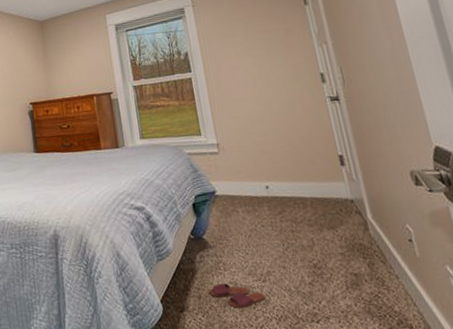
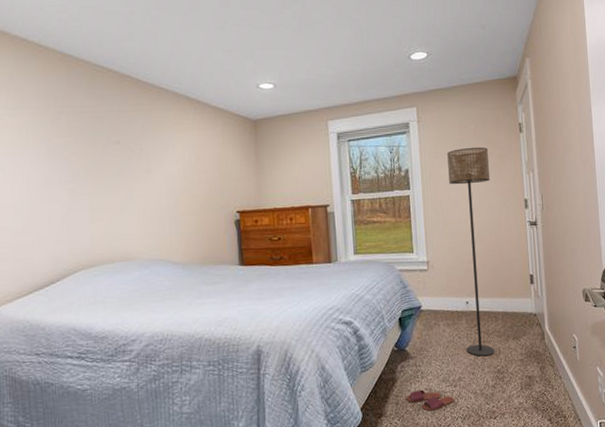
floor lamp: none [226,23,308,249] -> present [447,146,495,357]

